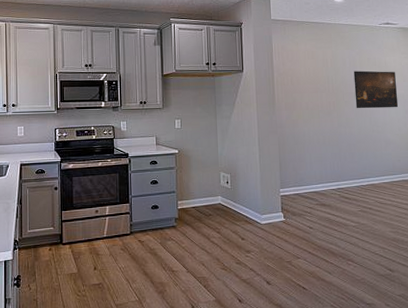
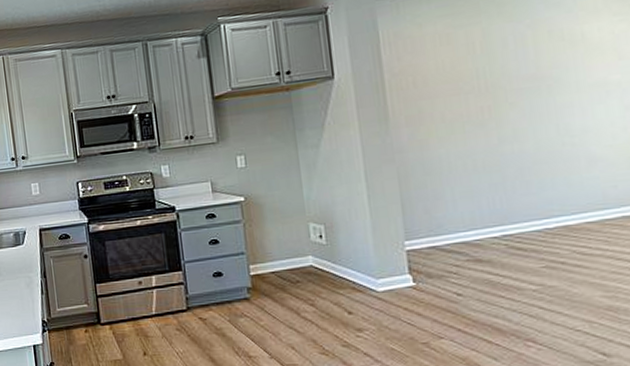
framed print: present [353,70,399,109] -> none [522,46,611,113]

